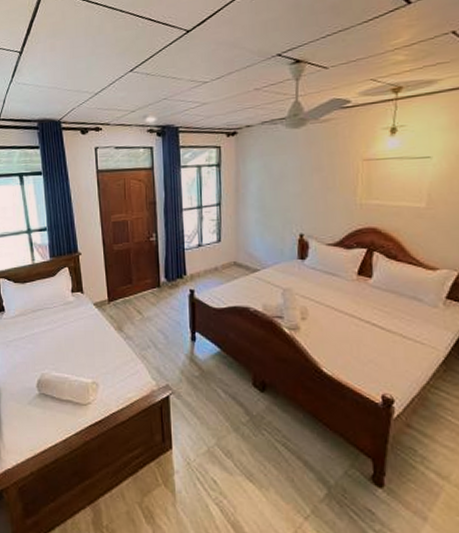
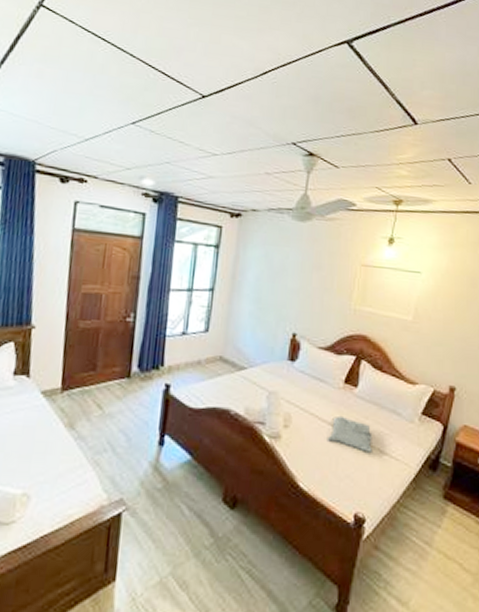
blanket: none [345,305,394,338] -> present [327,415,373,452]

